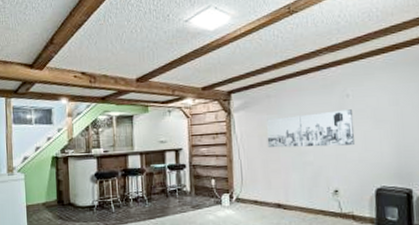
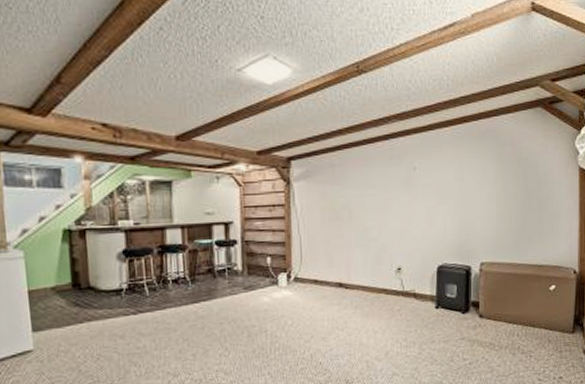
wall art: present [266,109,356,148] -> none [329,183,420,223]

